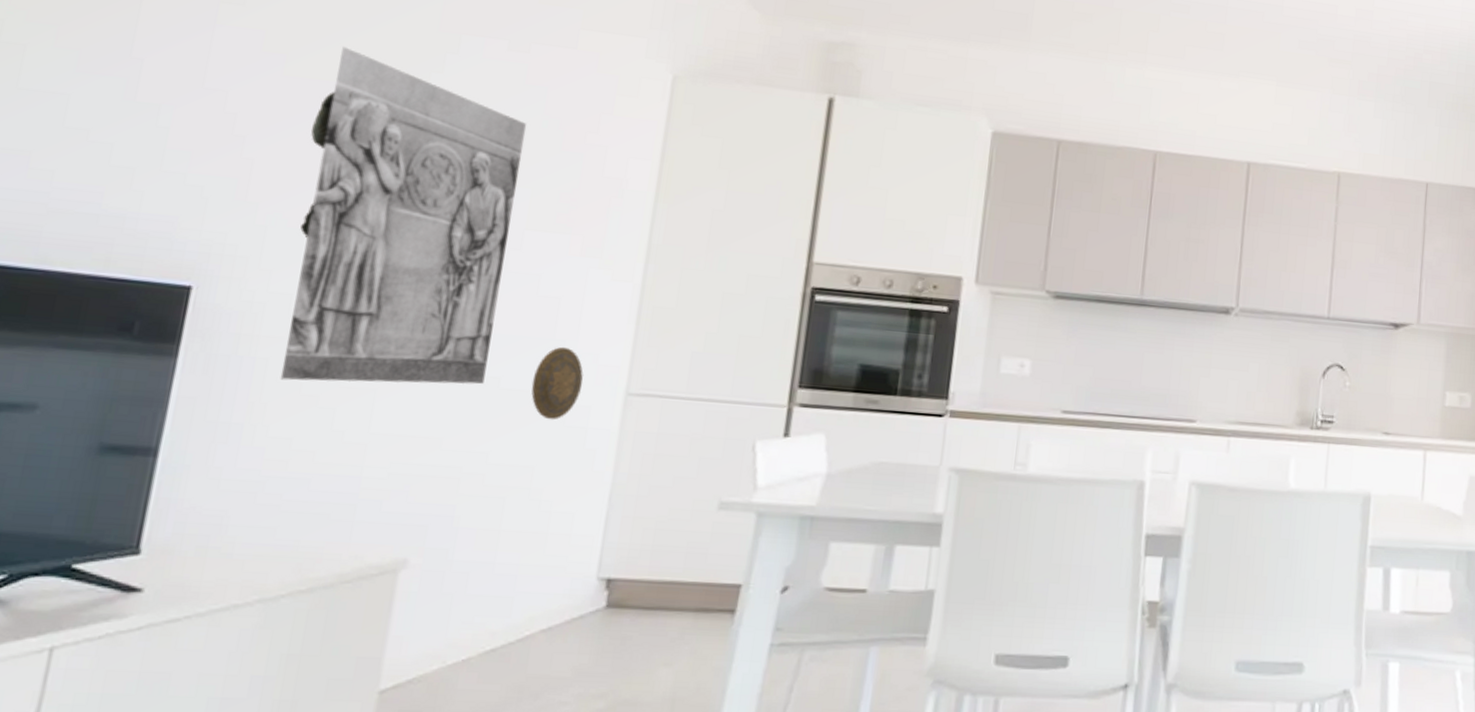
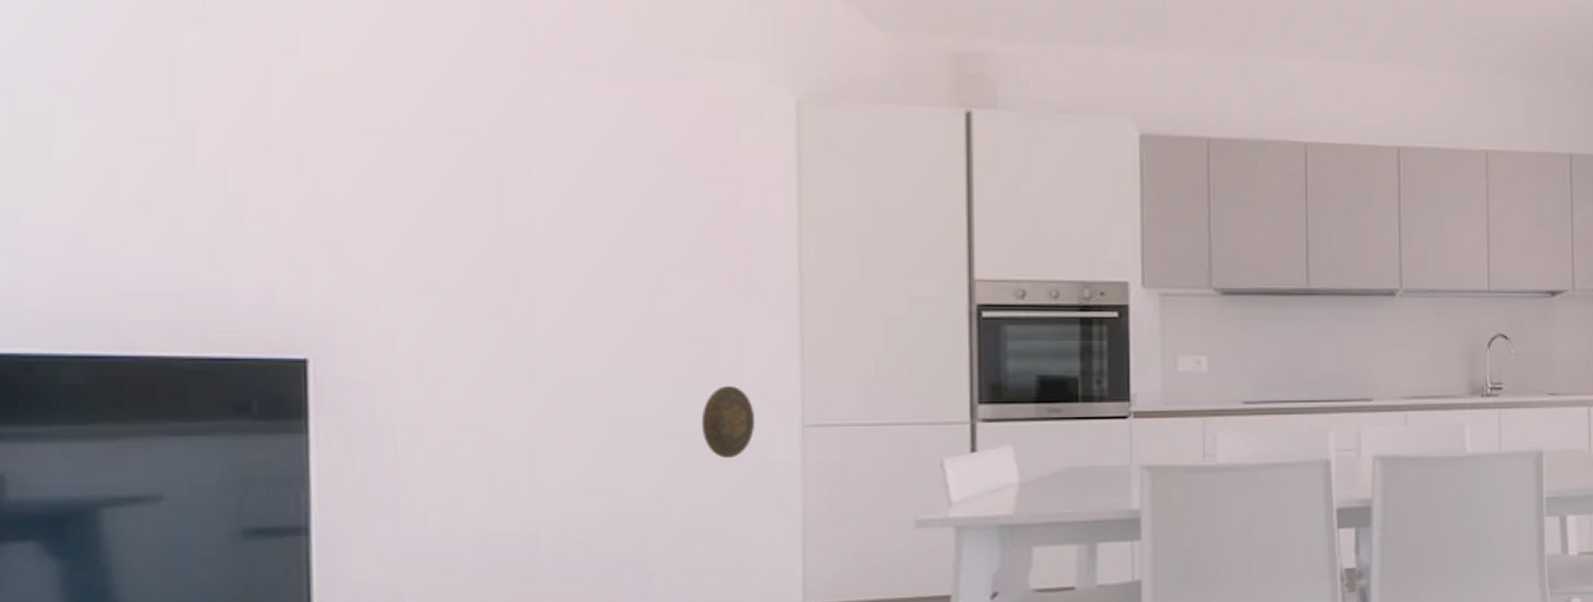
wall relief: present [280,47,527,385] -> none [405,93,650,445]

